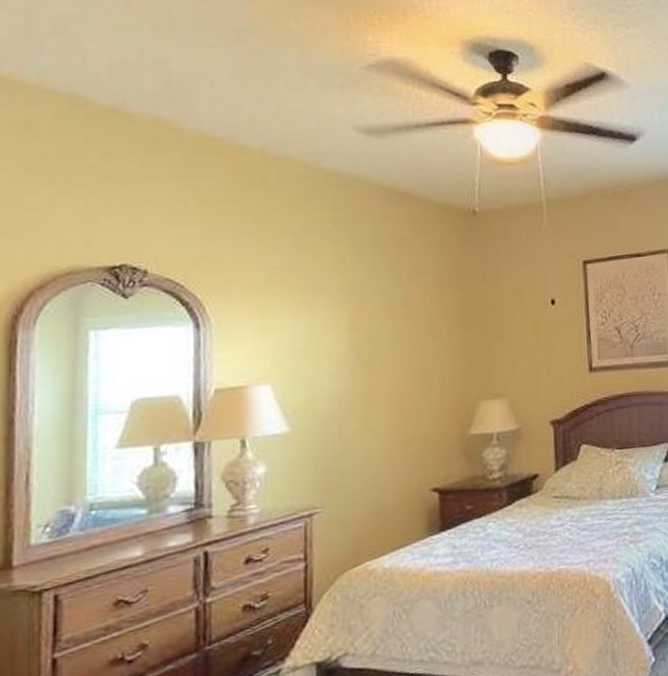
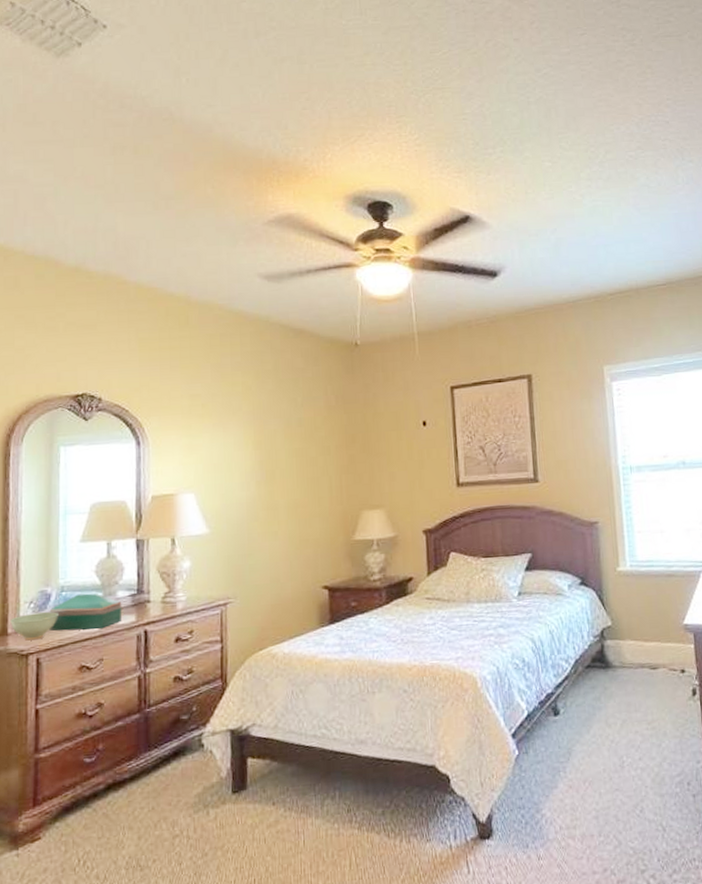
bowl: none [16,535,86,574] -> present [10,612,58,641]
jewelry box: none [72,509,174,560] -> present [49,593,122,631]

